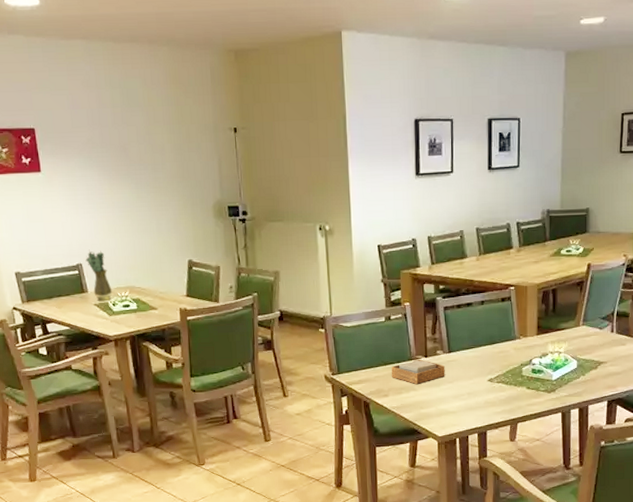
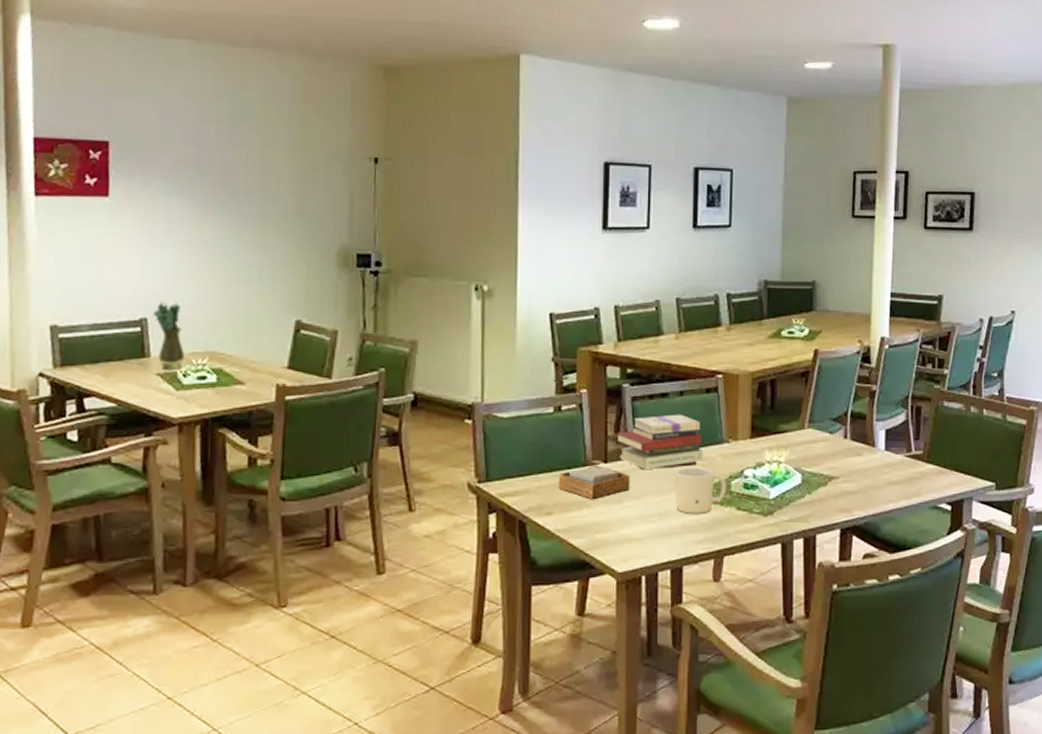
books: none [433,318,501,362] -> present [616,414,704,470]
mug: none [478,358,519,394] -> present [674,467,726,515]

